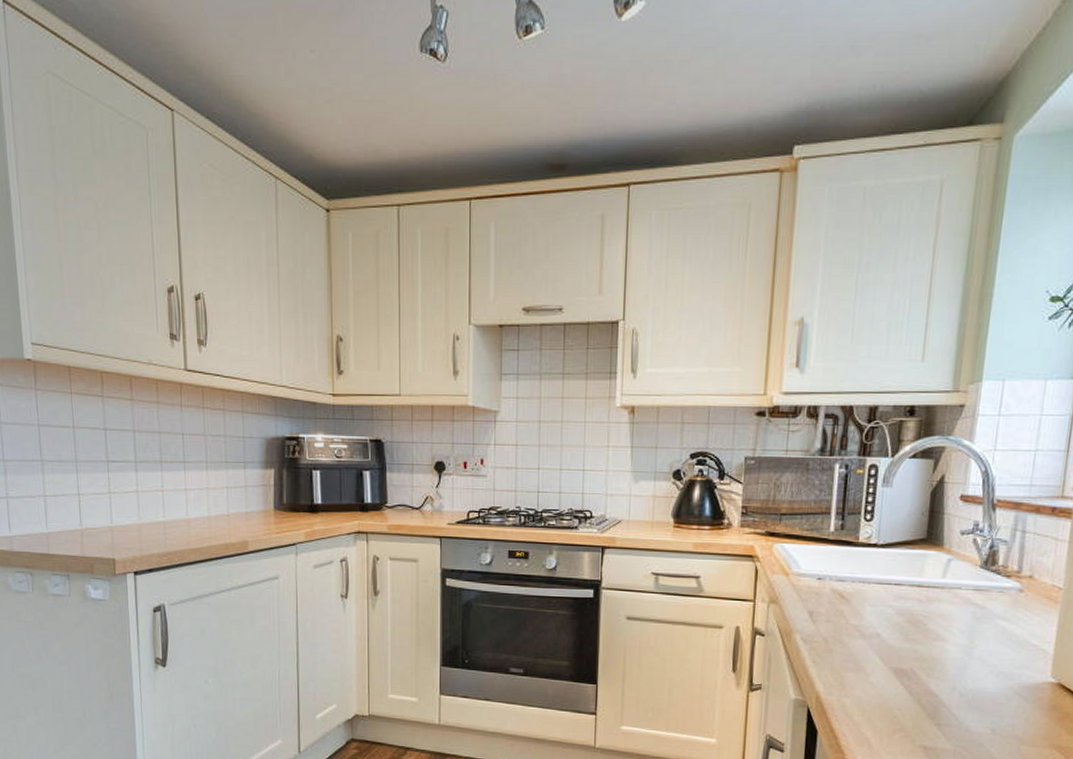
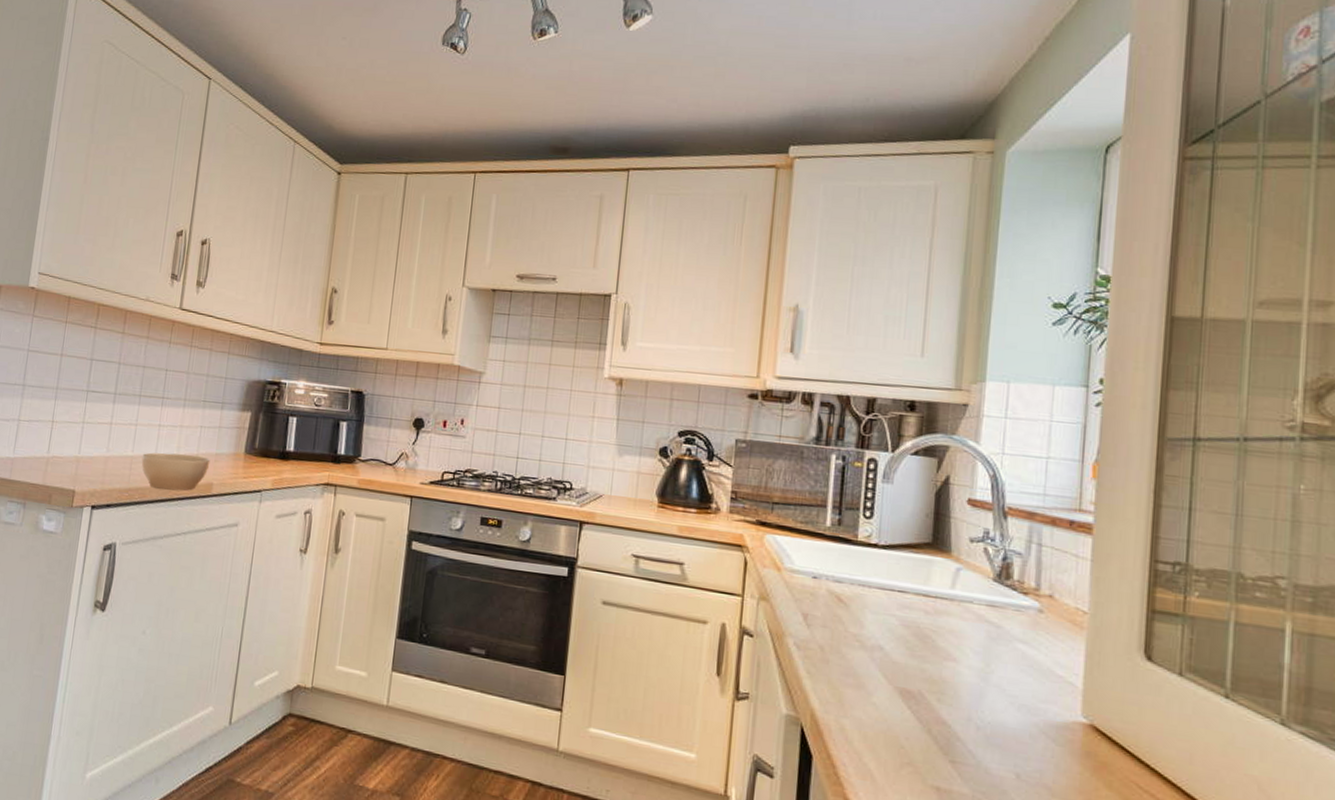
bowl: none [174,515,242,552] -> present [141,452,211,492]

